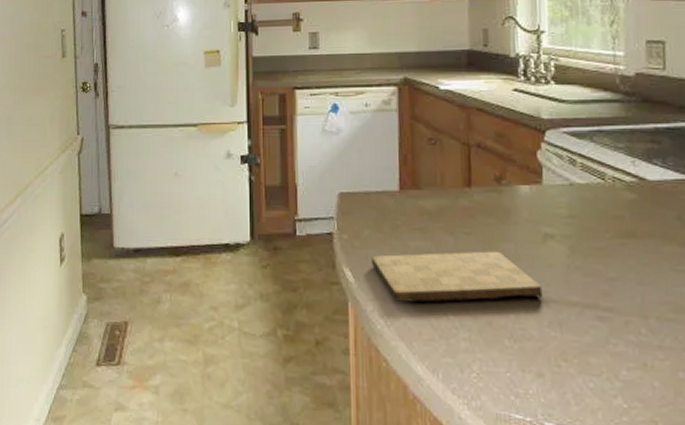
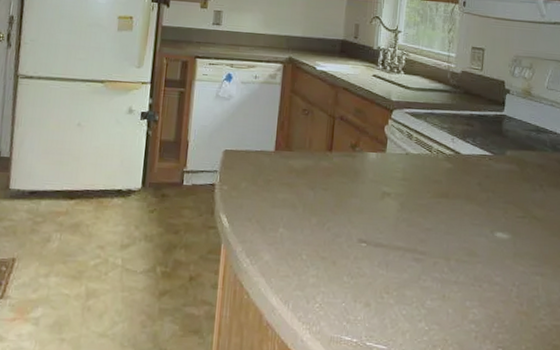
cutting board: present [372,251,543,303] -> none [245,204,377,245]

